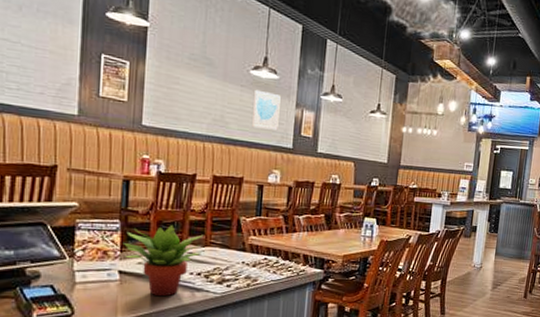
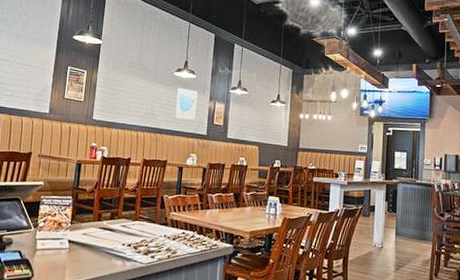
succulent plant: present [122,224,204,297] -> none [73,201,135,265]

